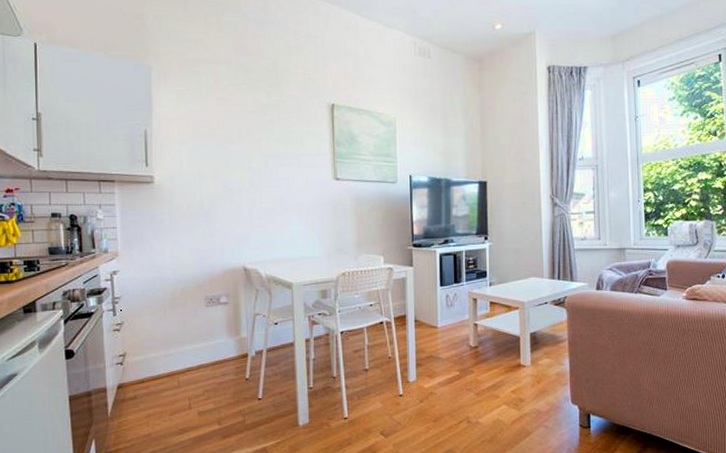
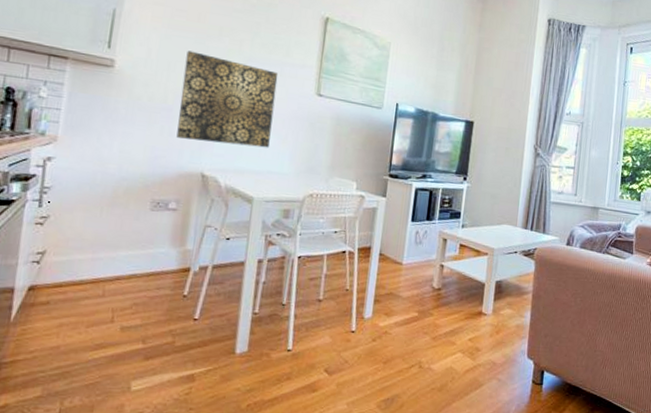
wall art: none [213,157,299,238] -> present [176,50,279,148]

